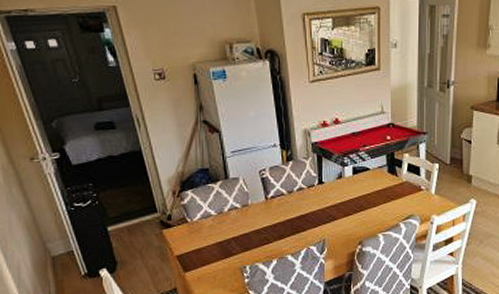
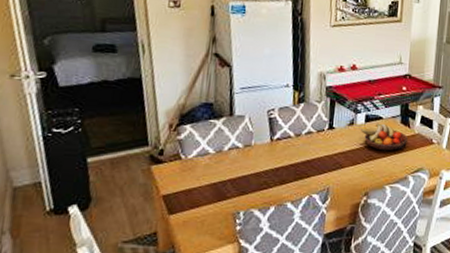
fruit bowl: none [350,174,396,201] -> present [361,123,408,151]

